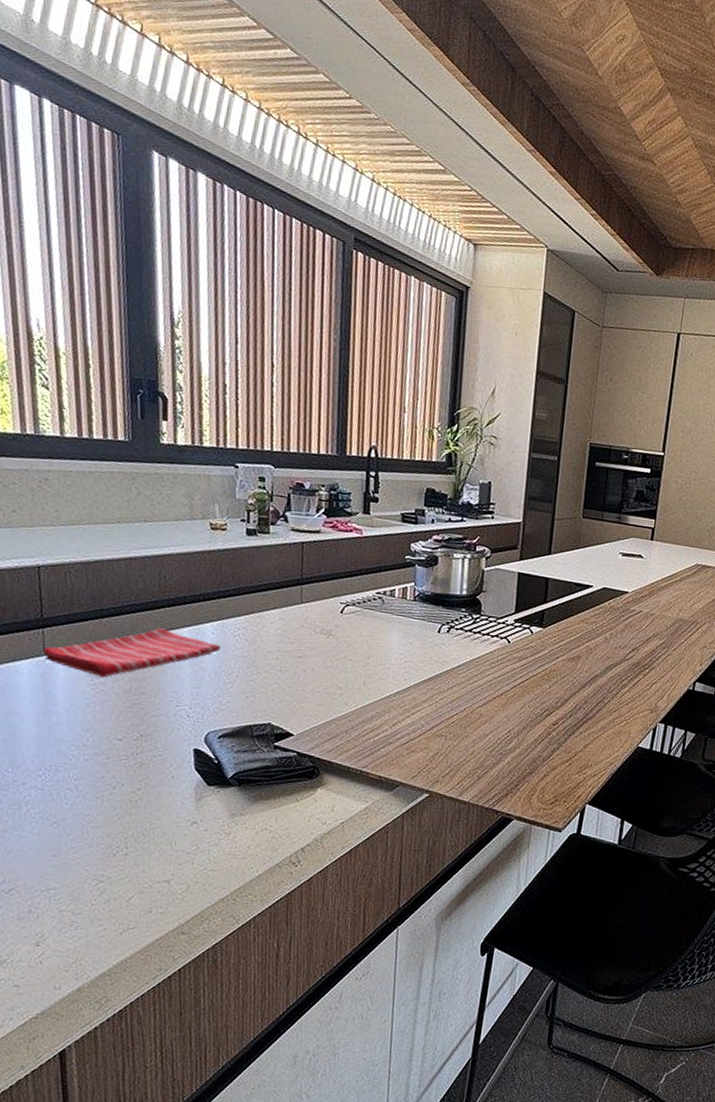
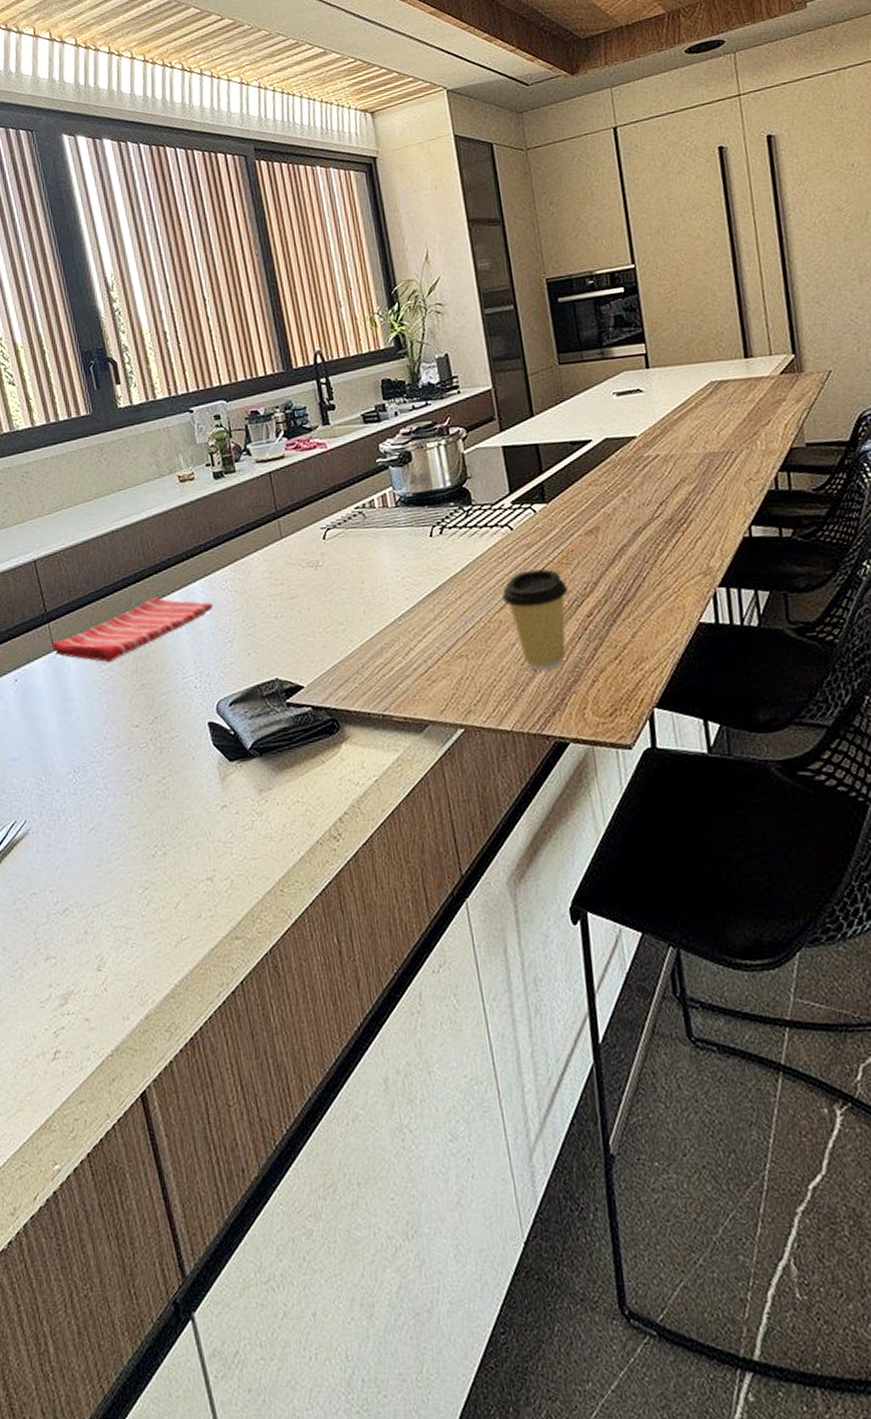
coffee cup: none [486,678,543,761] -> present [501,569,568,671]

